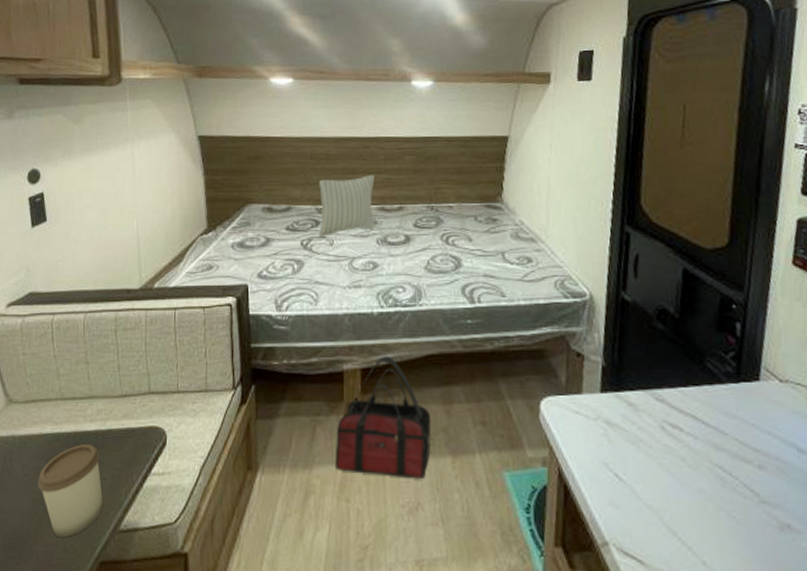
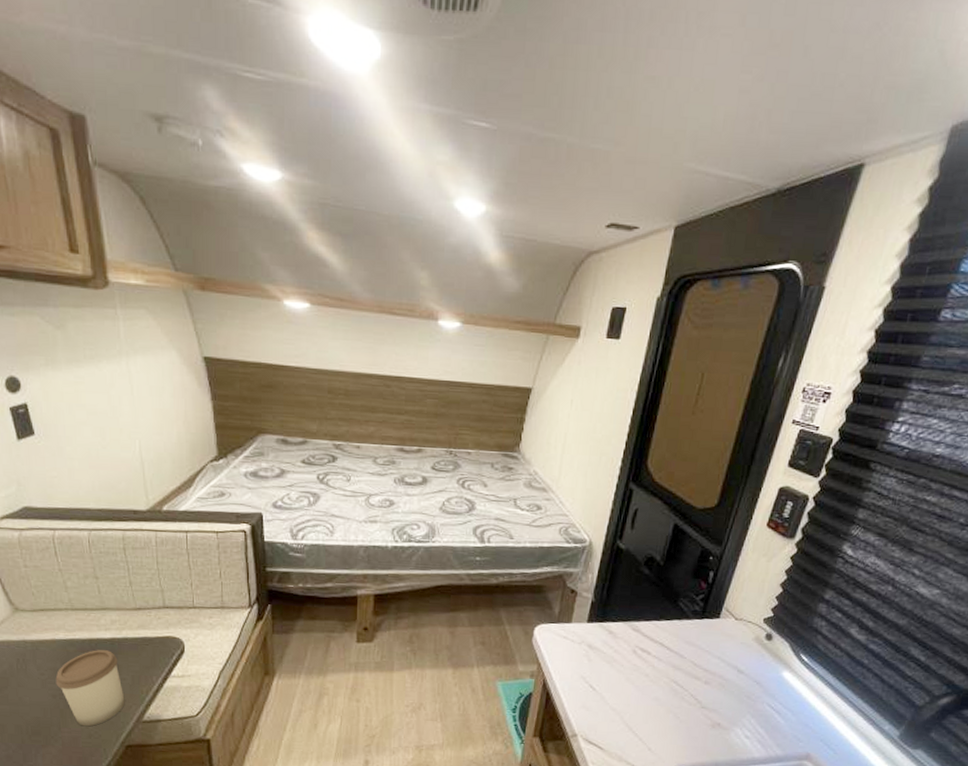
pillow: present [319,175,375,238] -> none [336,415,395,473]
duffel bag: present [334,356,432,478] -> none [347,584,437,685]

